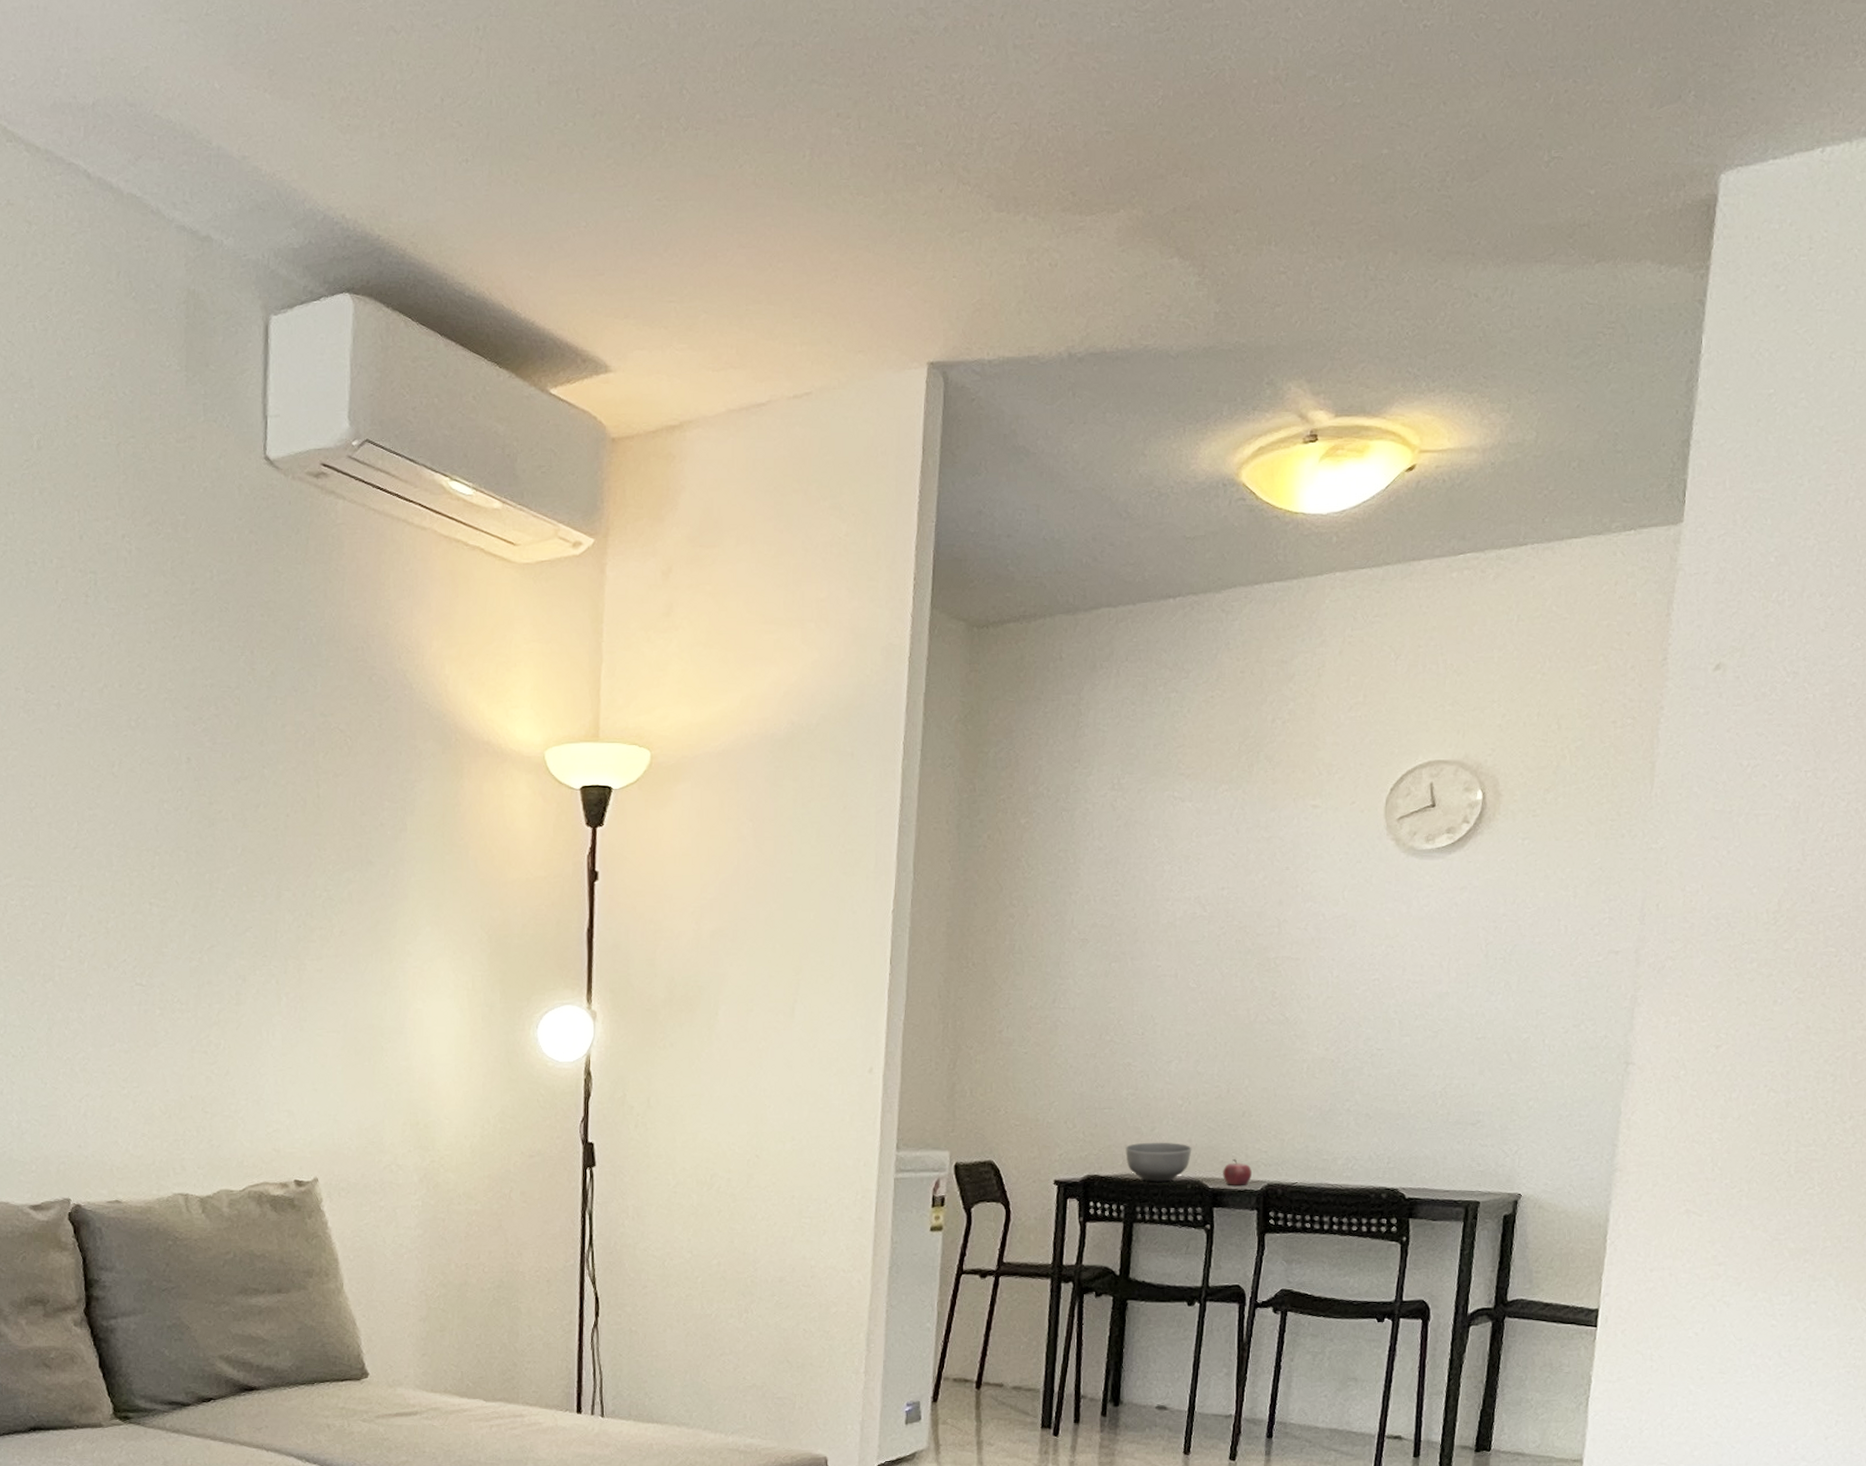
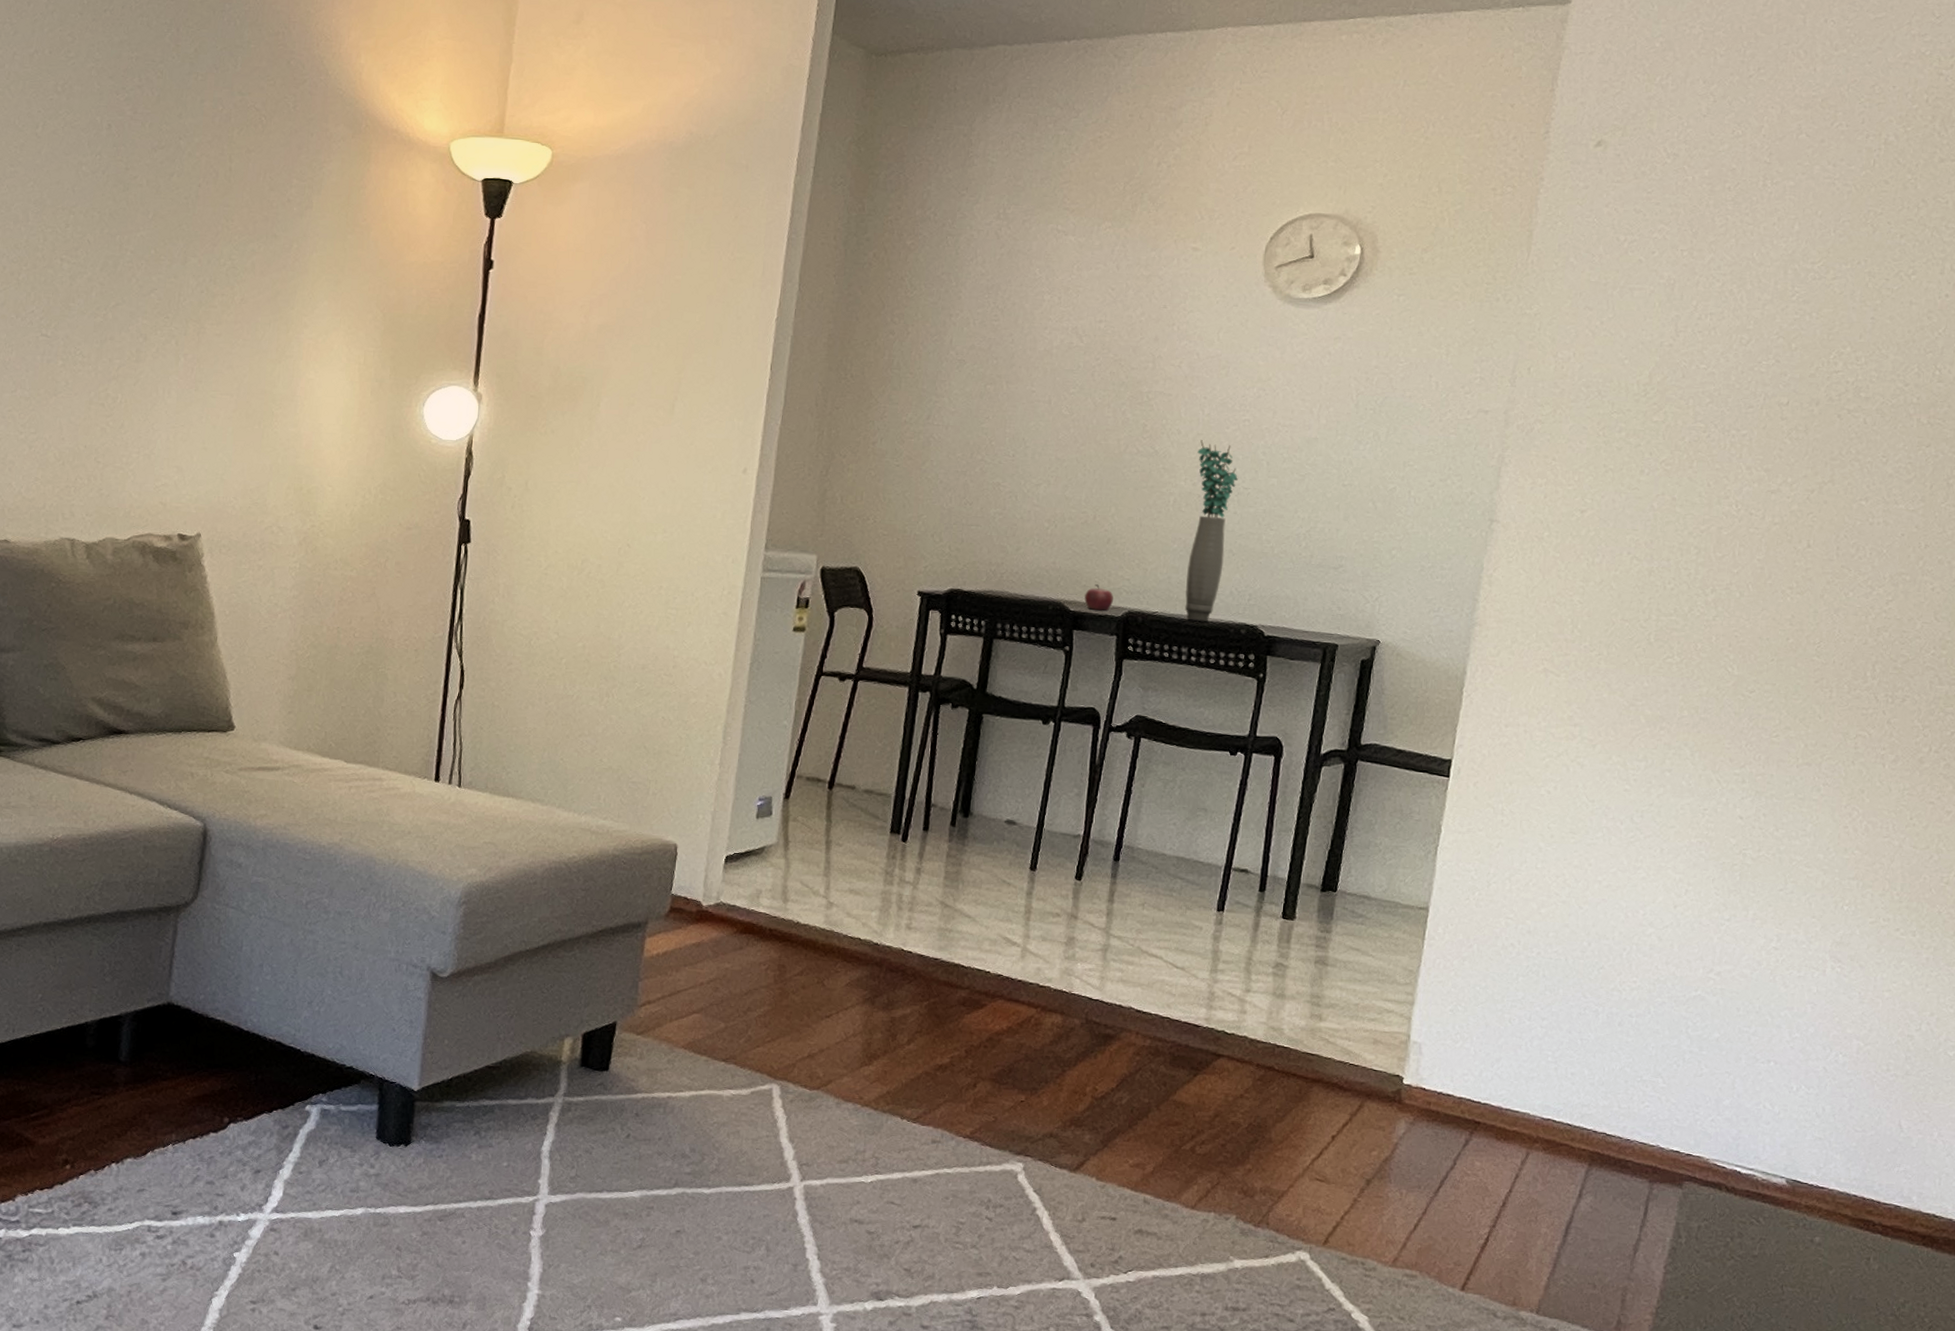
bowl: present [1125,1142,1192,1182] -> none [989,561,1056,601]
vase: none [1324,1003,1371,1189] -> present [1184,440,1238,621]

